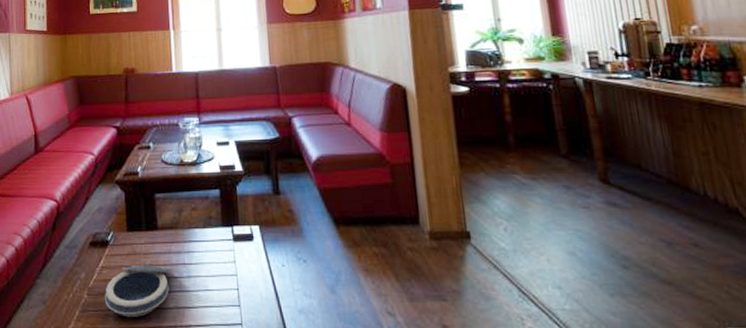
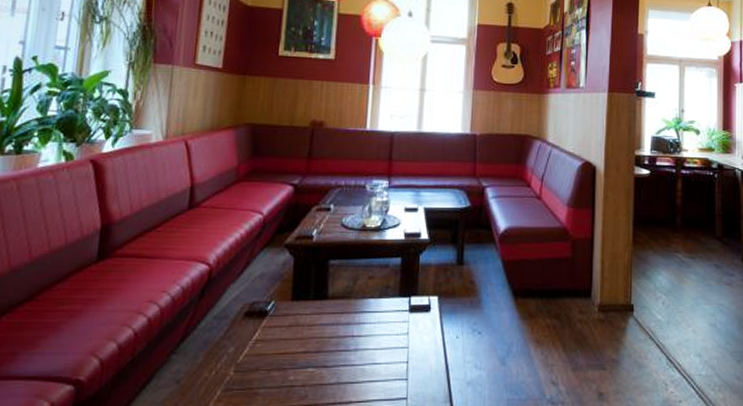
bowl: present [105,260,174,317] -> none [255,333,340,395]

